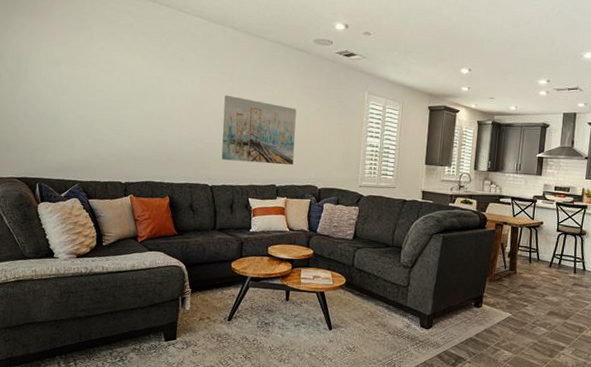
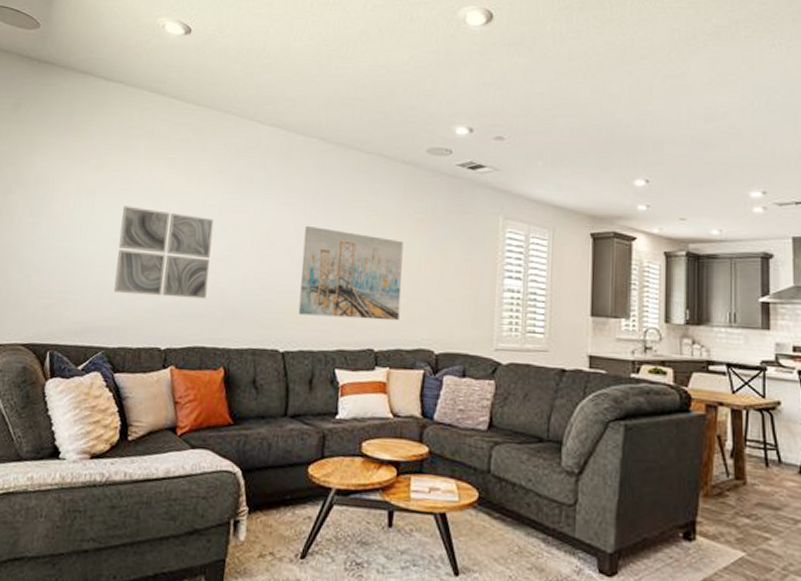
wall art: none [83,75,156,147] -> present [113,206,214,299]

